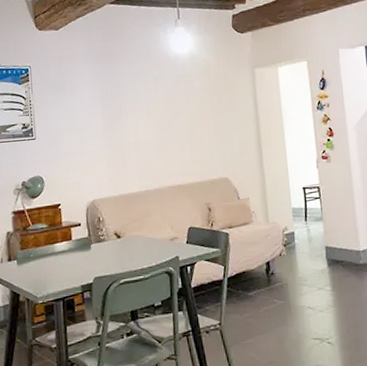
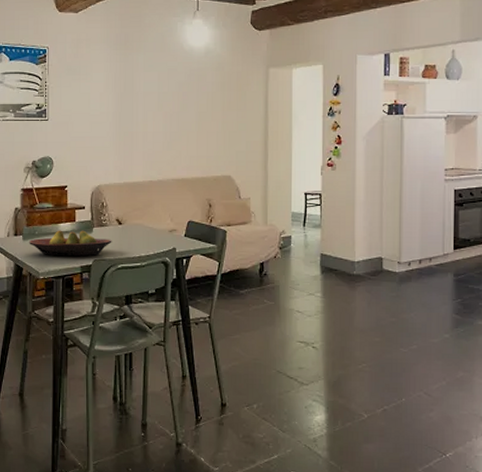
fruit bowl: none [24,248,112,278] -> present [29,230,112,256]

